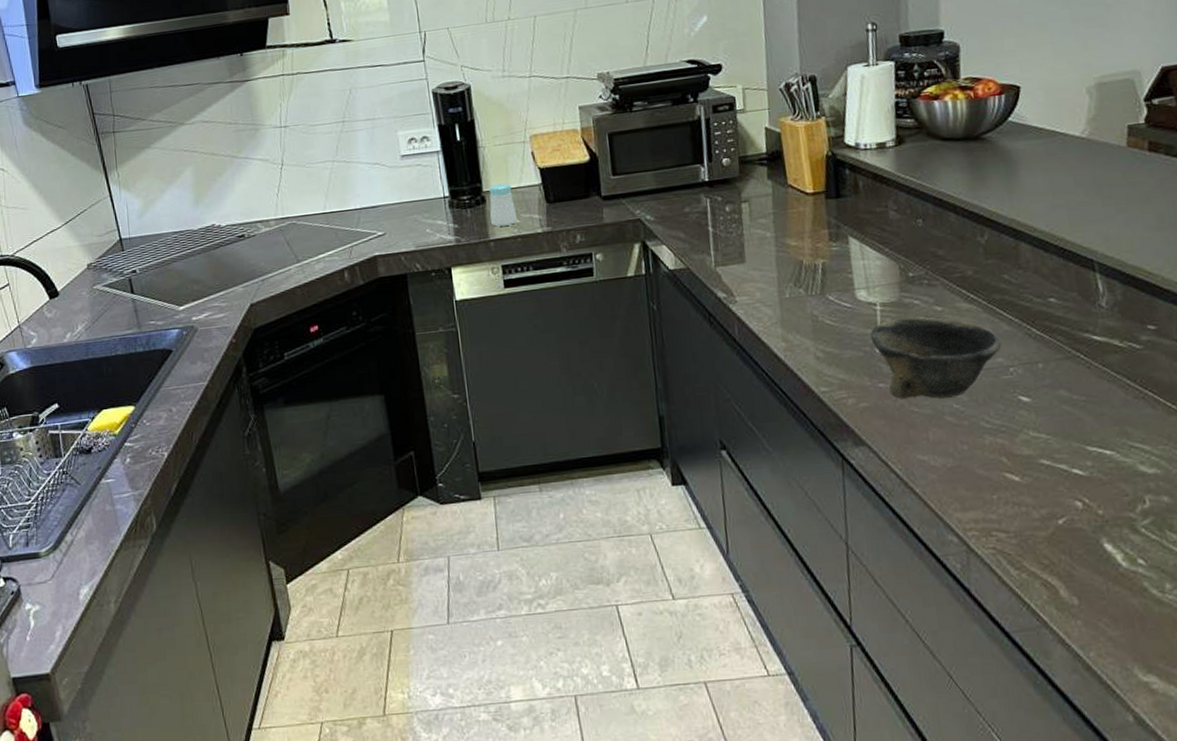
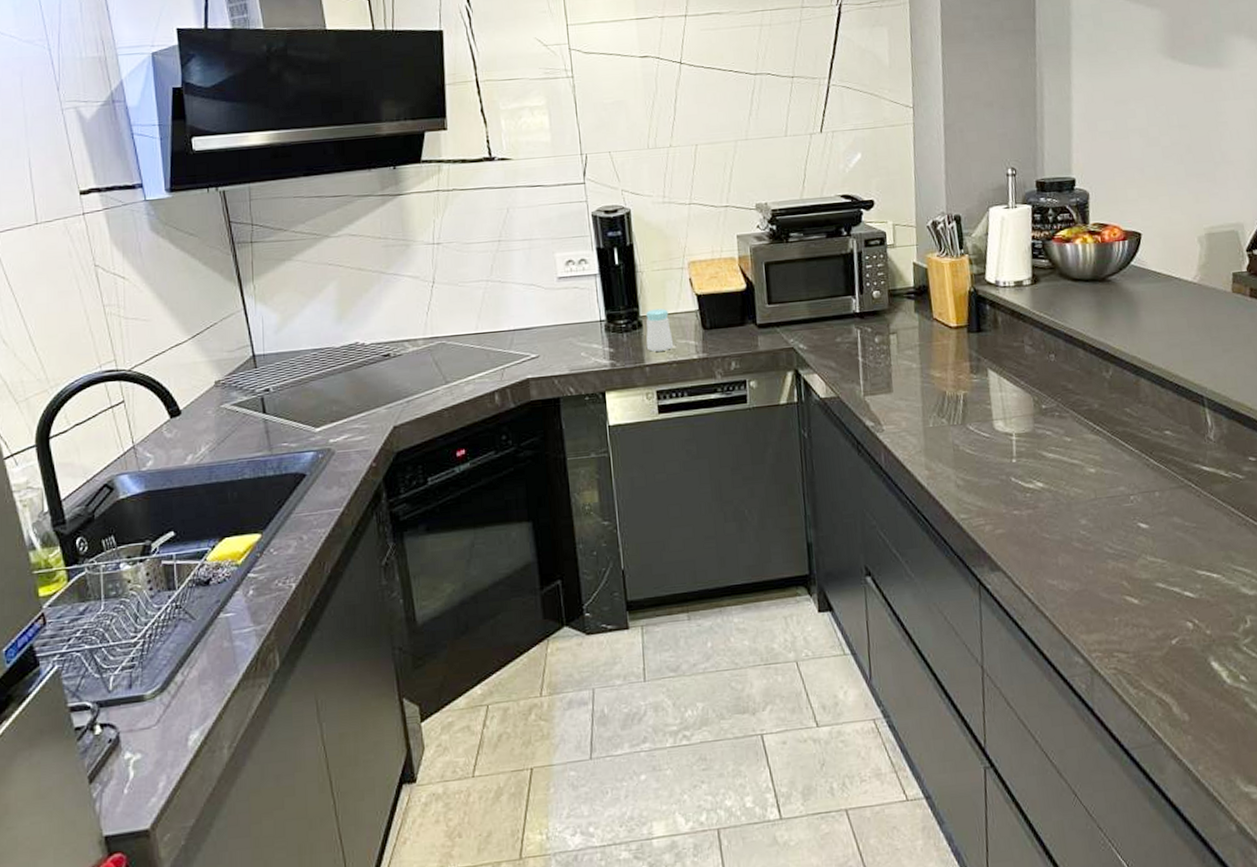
bowl: present [870,317,1002,399] -> none [1006,447,1124,526]

